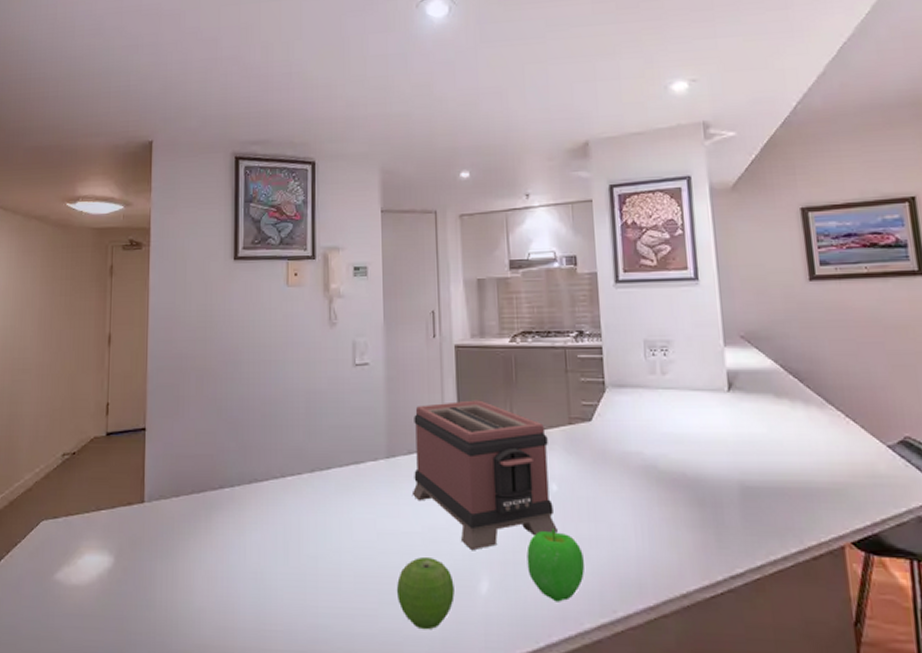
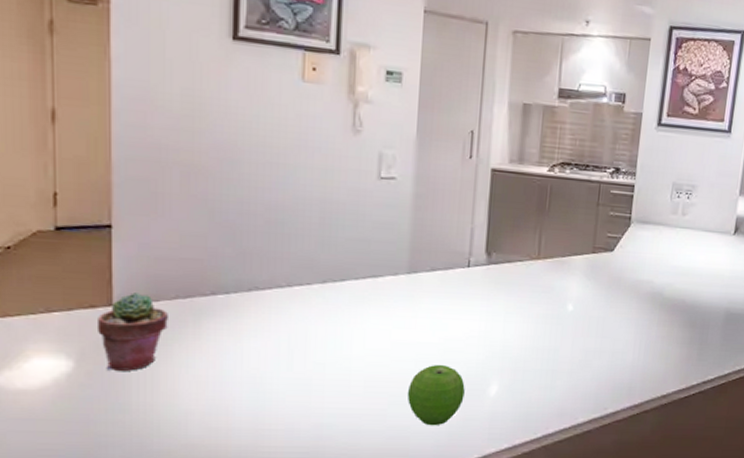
potted succulent: none [133,489,186,566] -> present [98,293,168,371]
toaster: present [411,400,558,551] -> none [431,223,571,360]
apple: present [527,528,584,602] -> none [535,342,587,402]

